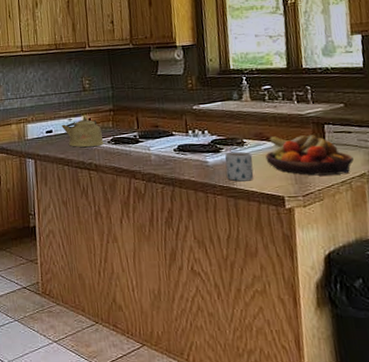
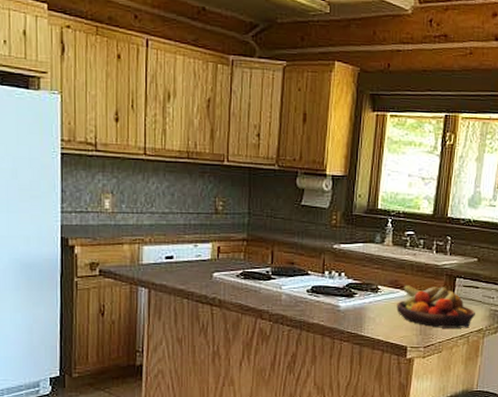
kettle: present [61,117,104,148] -> none [185,244,232,280]
mug: present [225,151,254,182] -> none [356,297,384,329]

